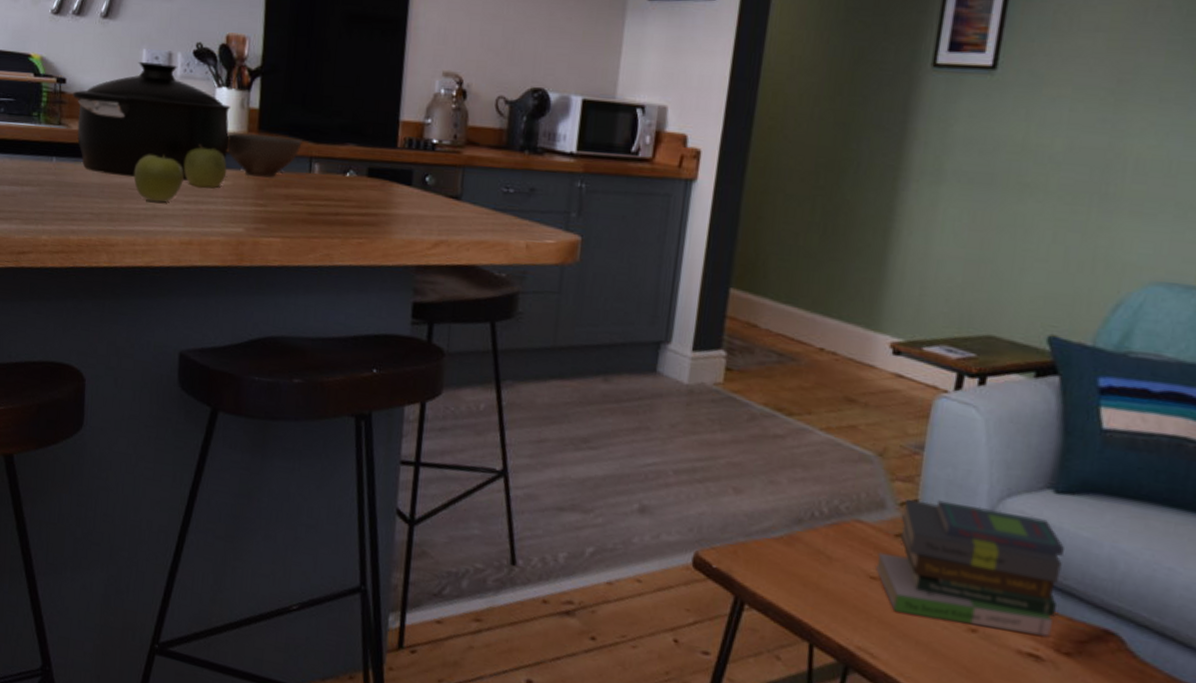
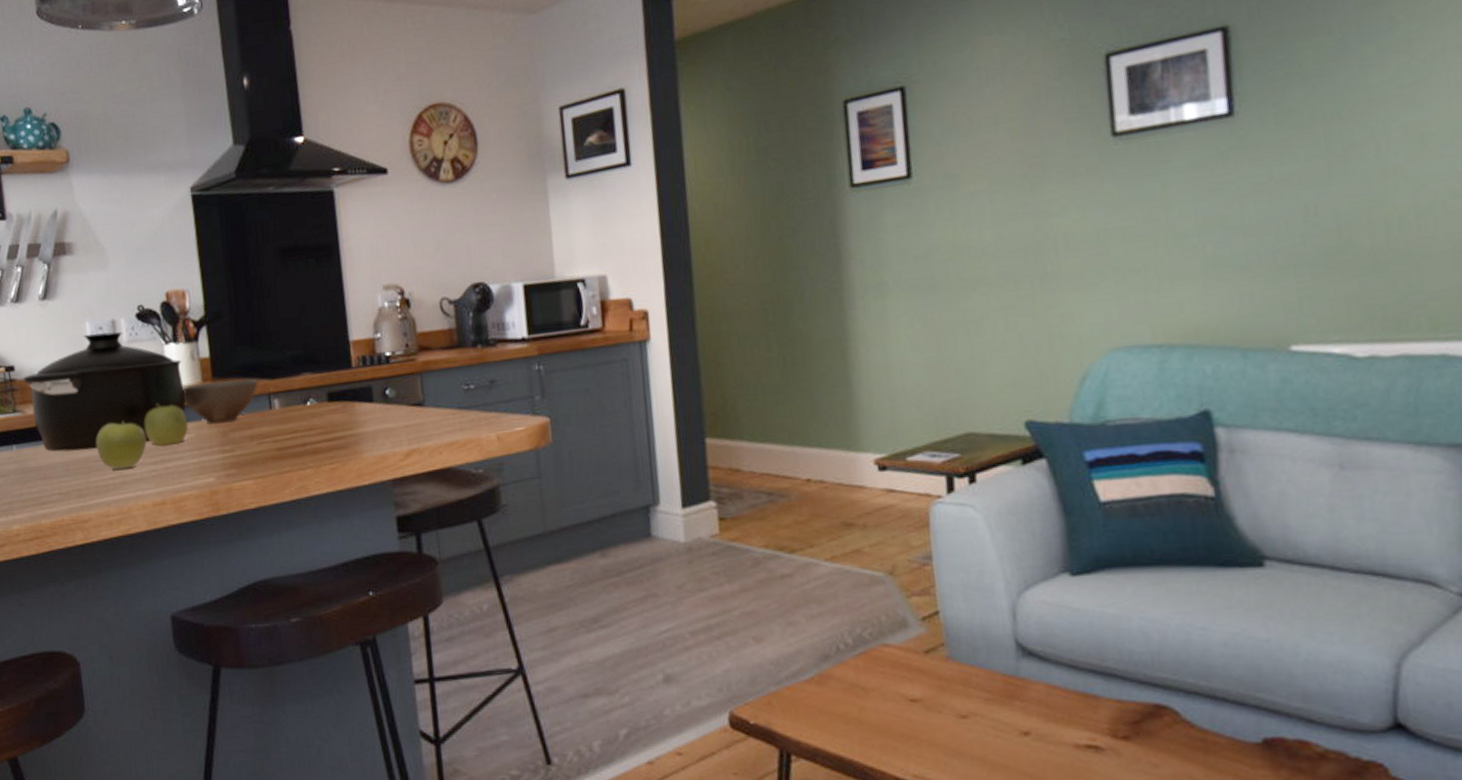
books: present [876,498,1064,638] -> none [912,603,1103,731]

